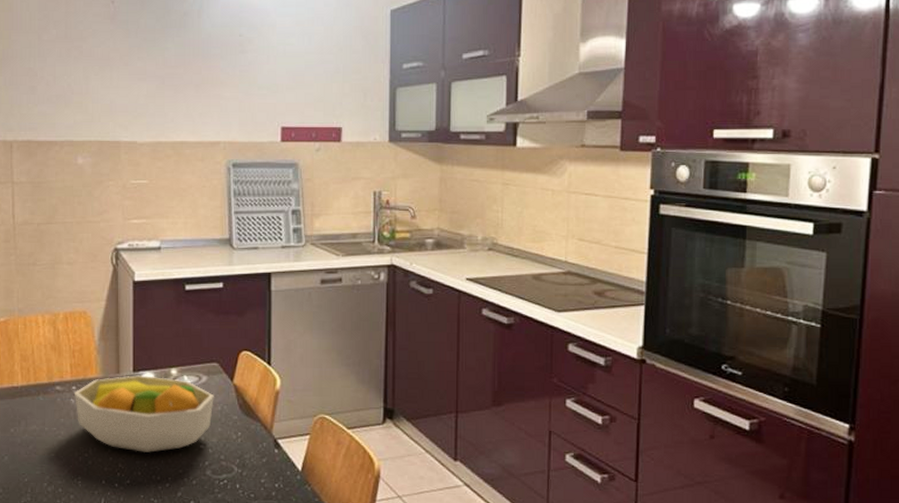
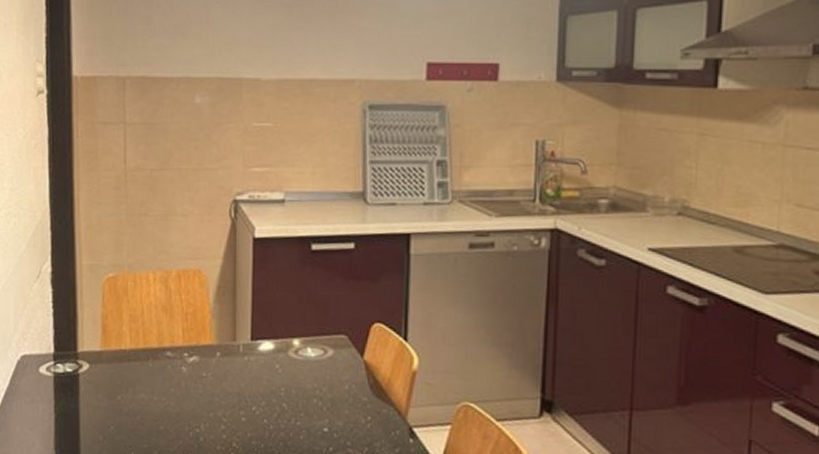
fruit bowl: present [73,375,214,453] -> none [185,344,341,433]

